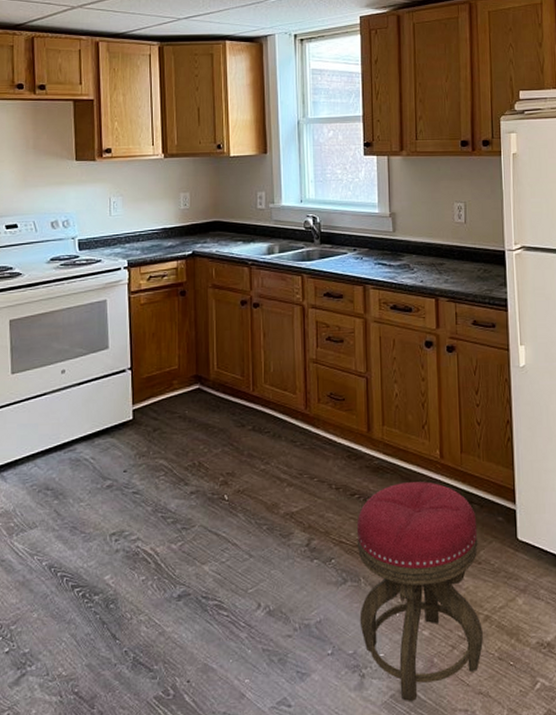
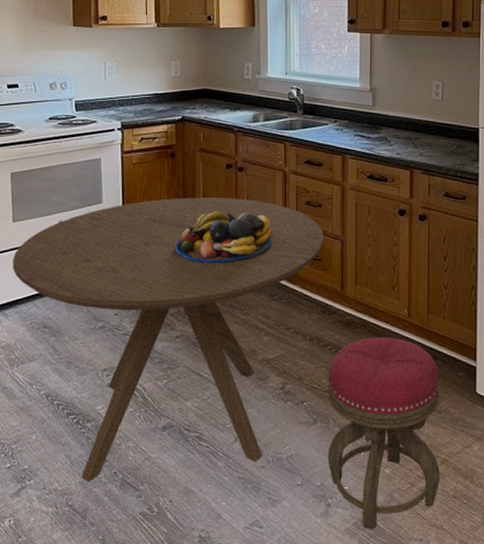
dining table: none [11,336,347,665] -> present [13,197,324,483]
fruit bowl: none [188,351,293,409] -> present [175,211,273,263]

